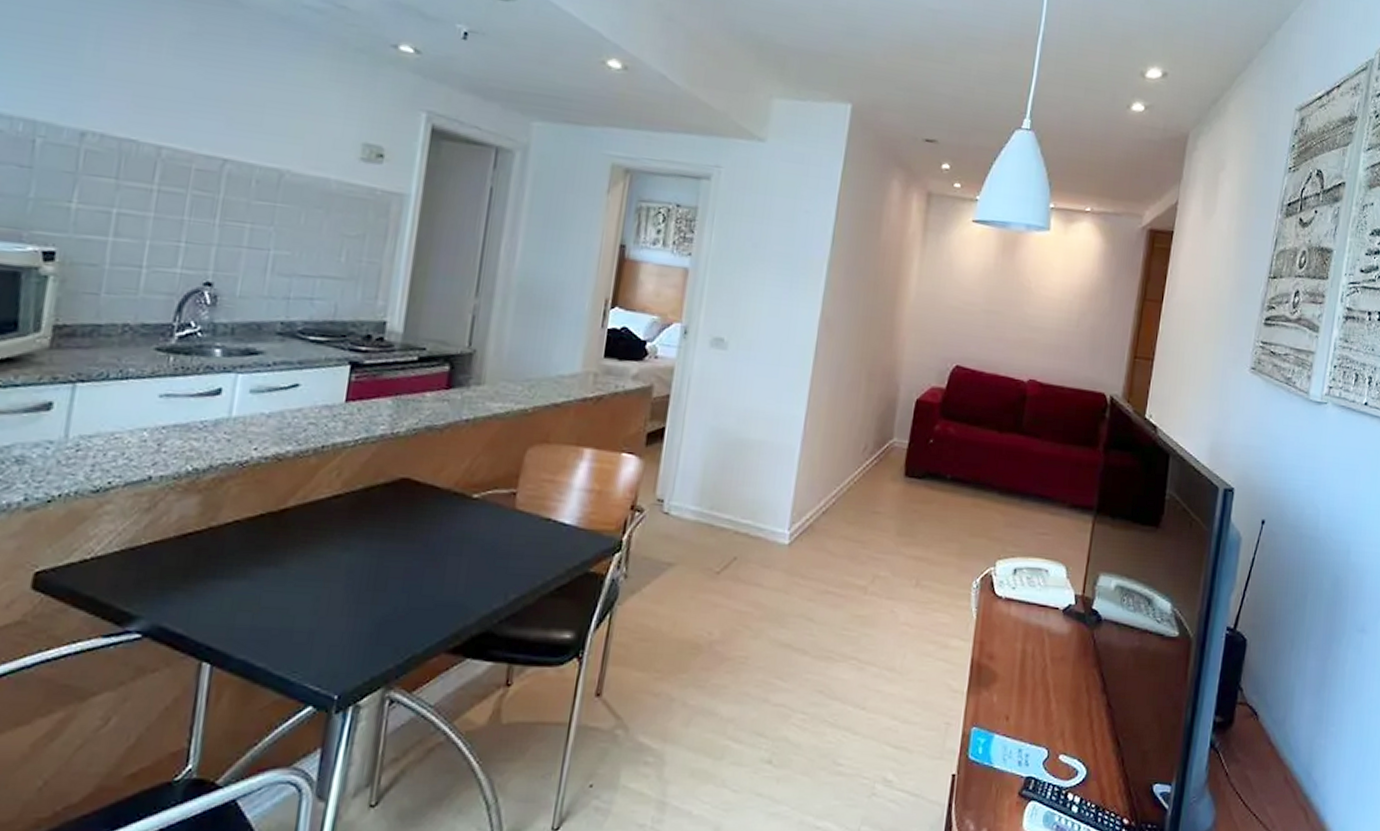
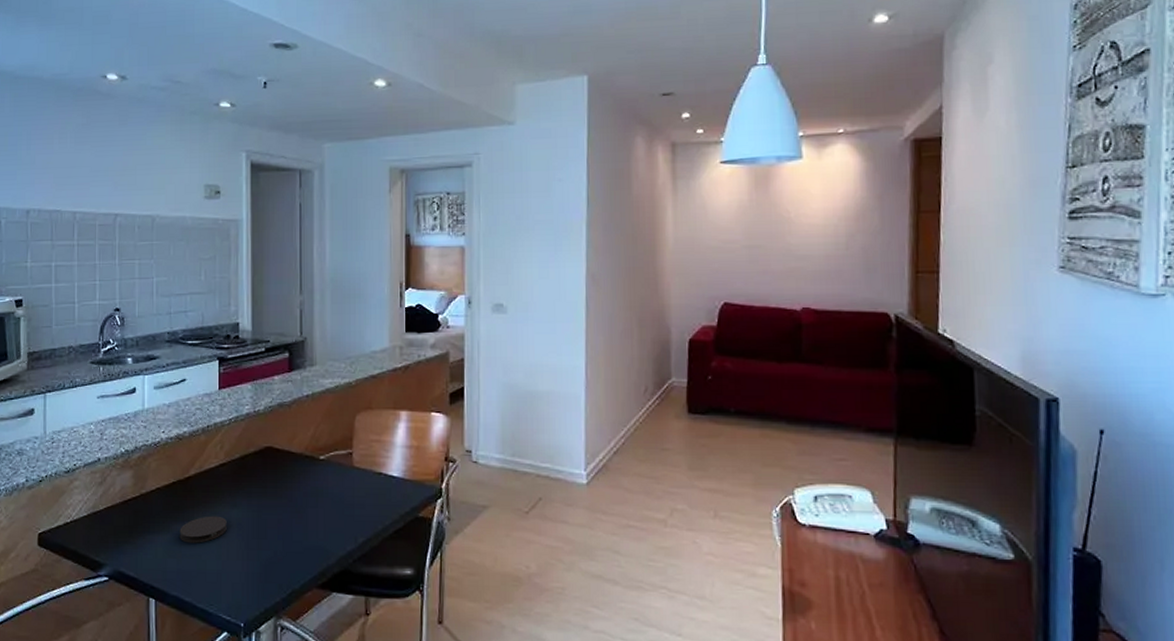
coaster: none [260,559,333,594] -> present [179,515,227,543]

